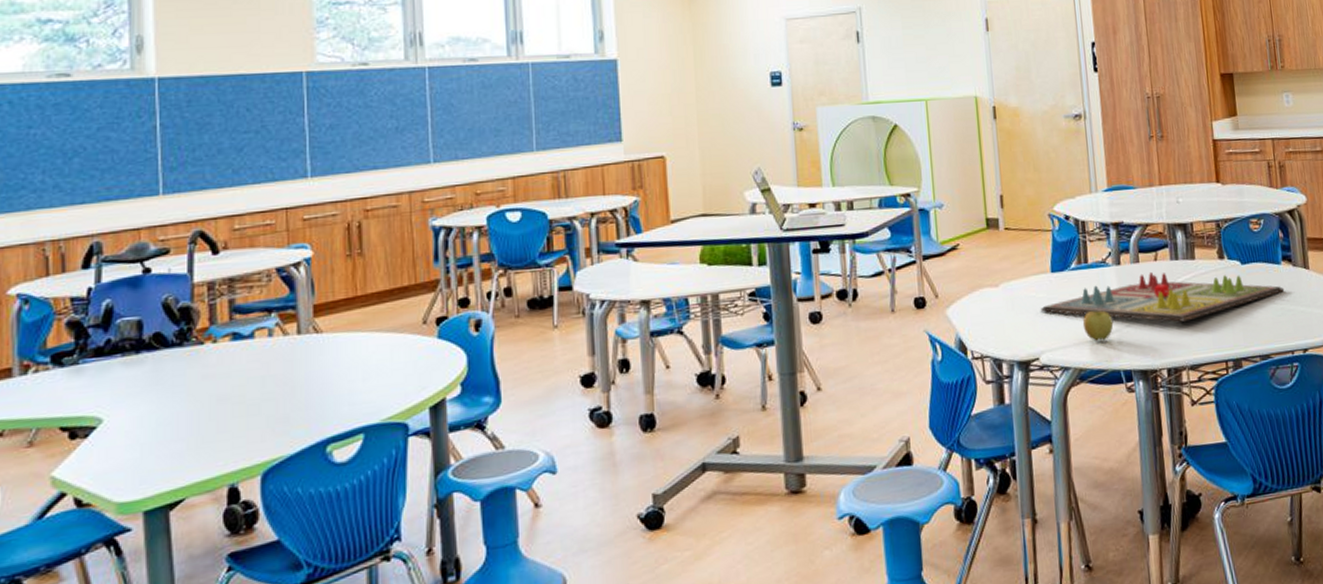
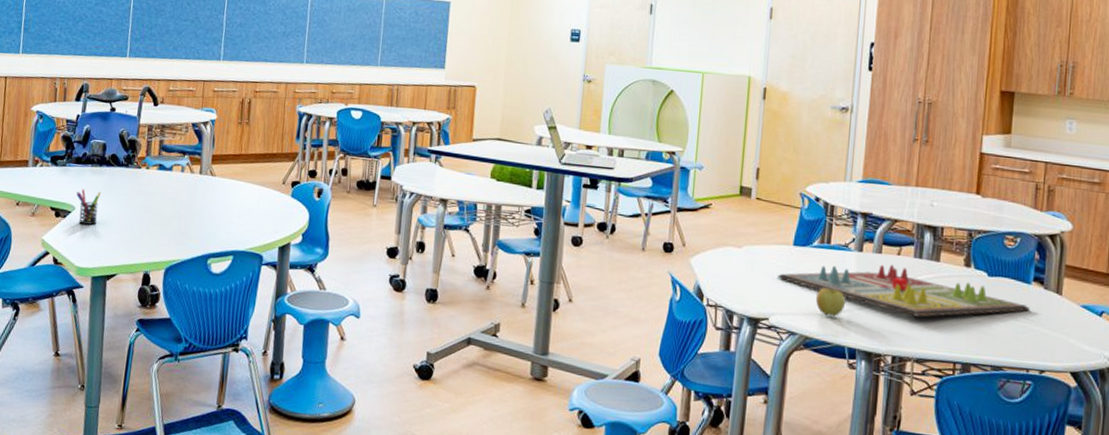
pen holder: none [102,389,142,441] -> present [76,189,101,225]

